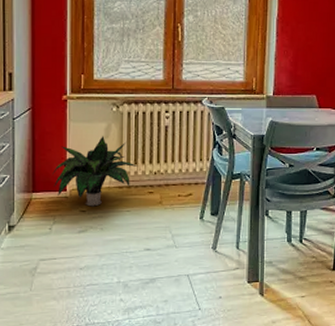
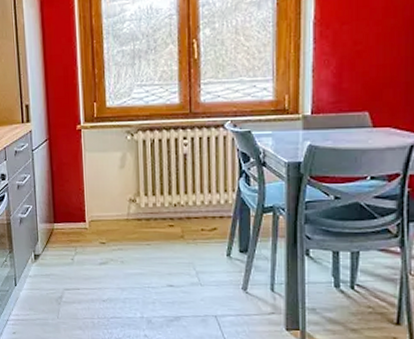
potted plant: present [52,136,138,207] -> none [71,166,156,239]

